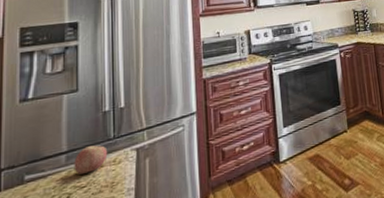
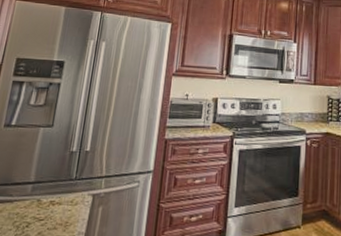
apple: present [74,145,108,175] -> none [36,182,68,207]

